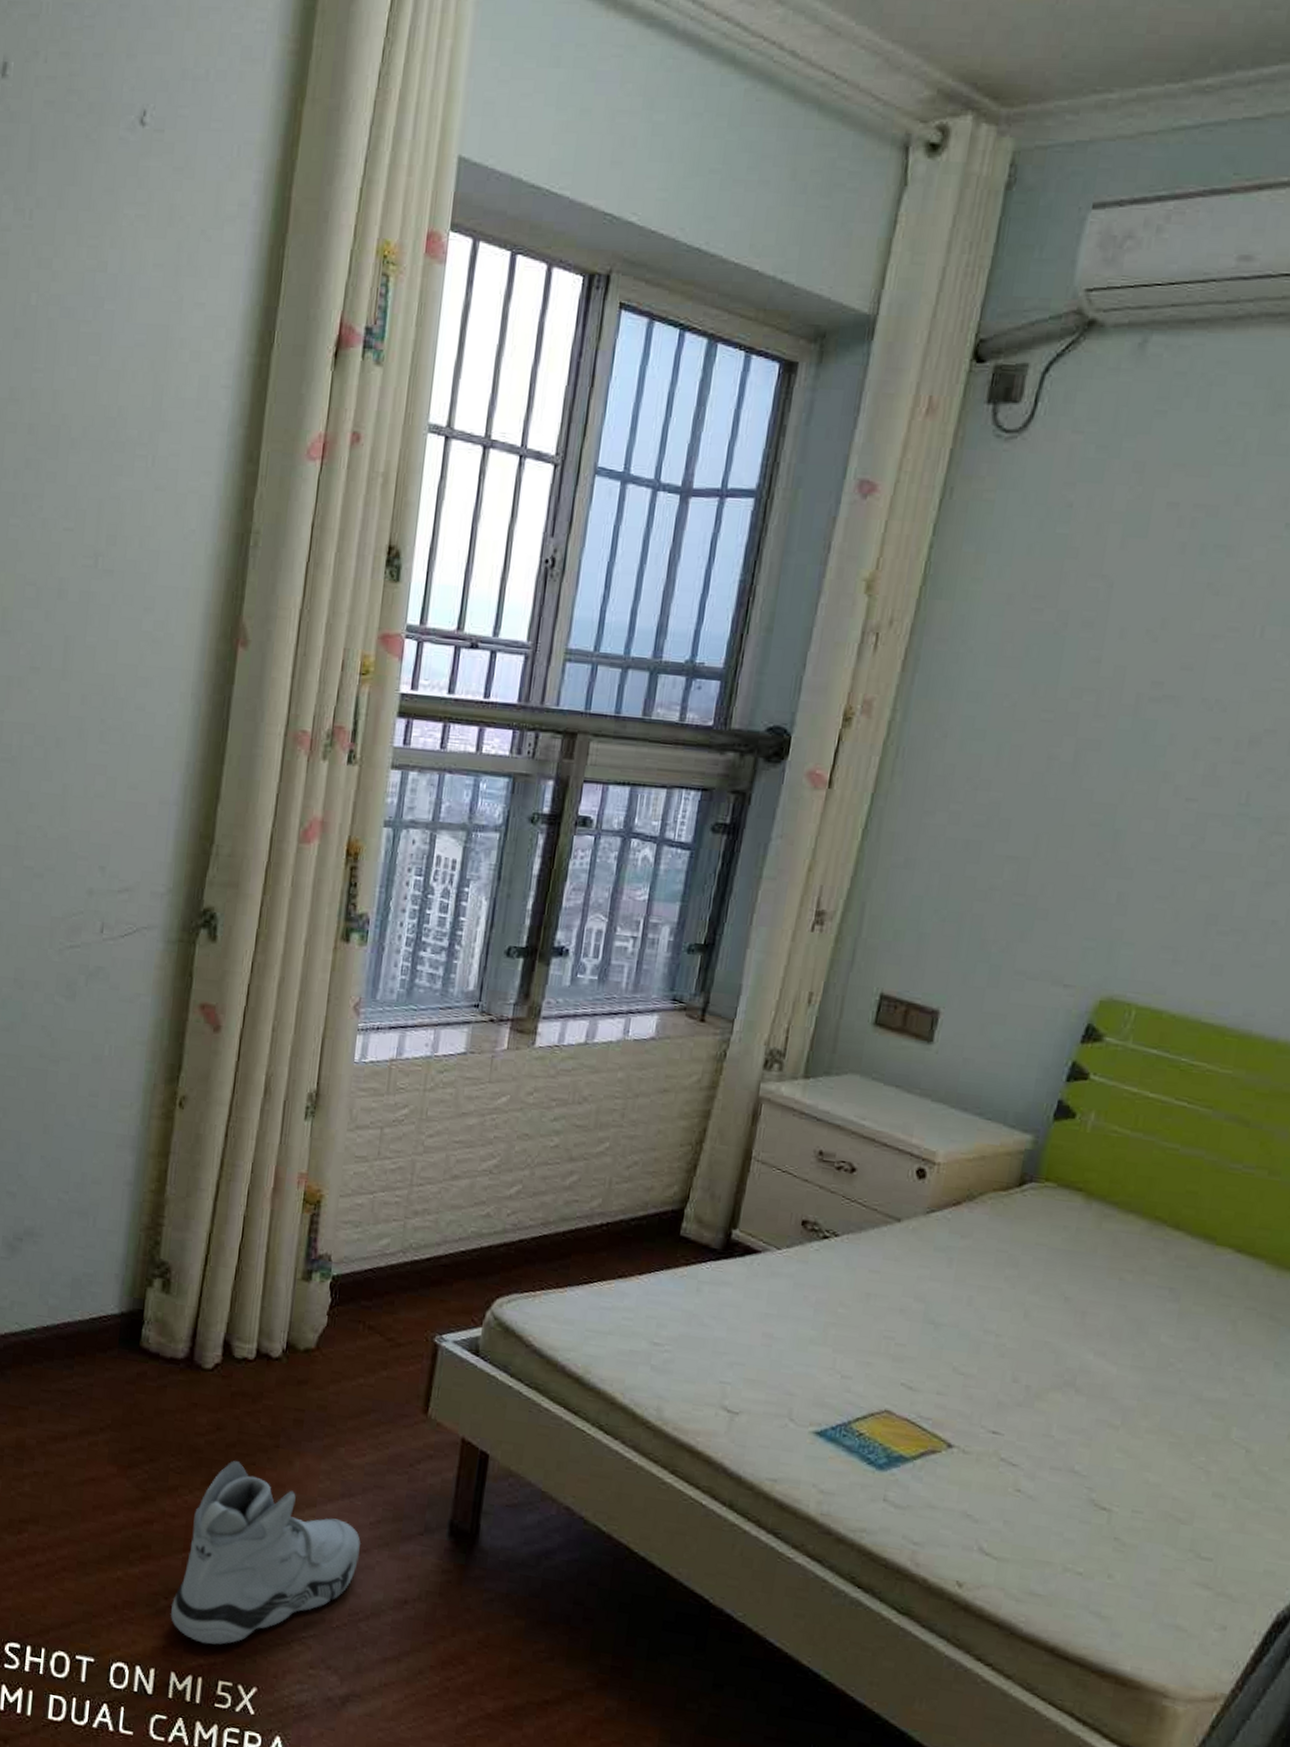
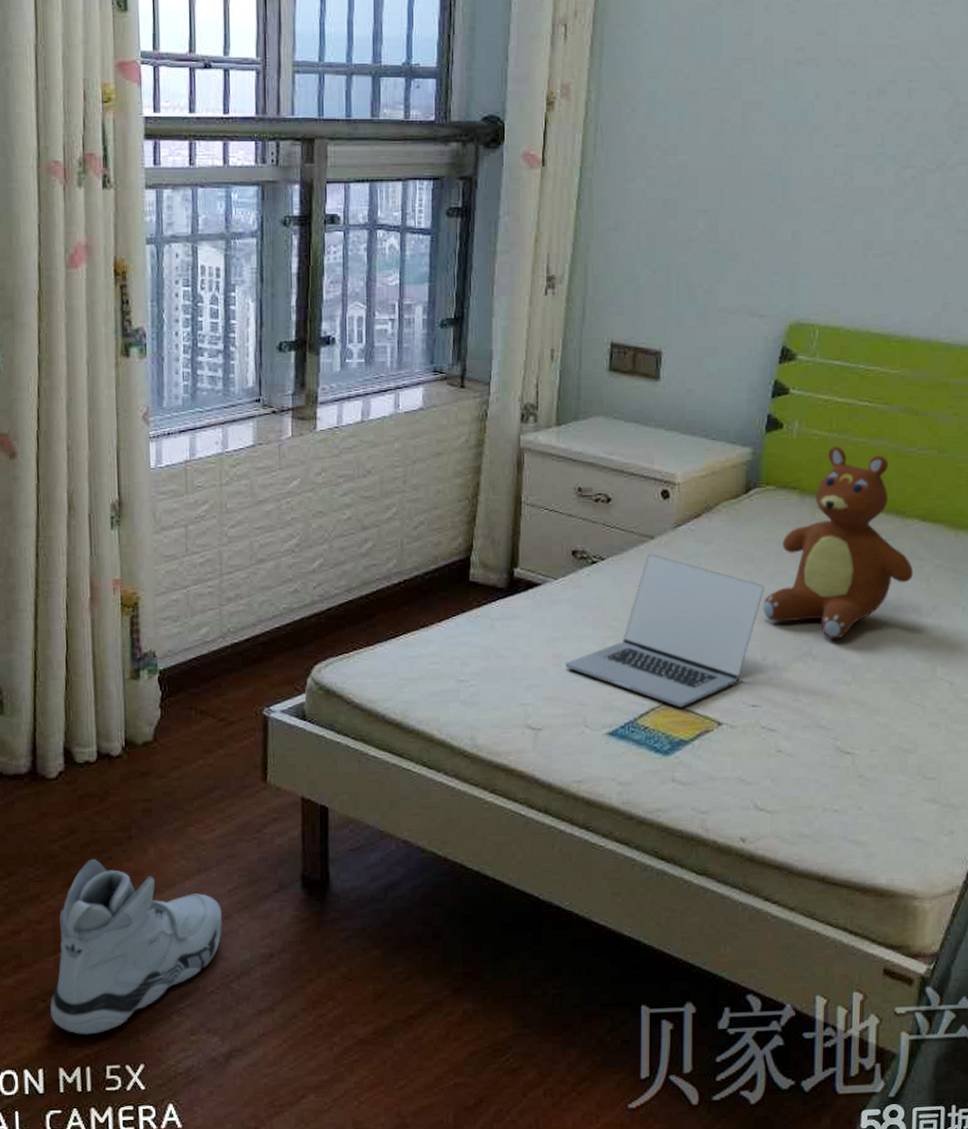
laptop: none [776,1238,1027,1419] -> present [566,554,764,708]
teddy bear: none [1020,1148,1218,1374] -> present [761,446,914,639]

